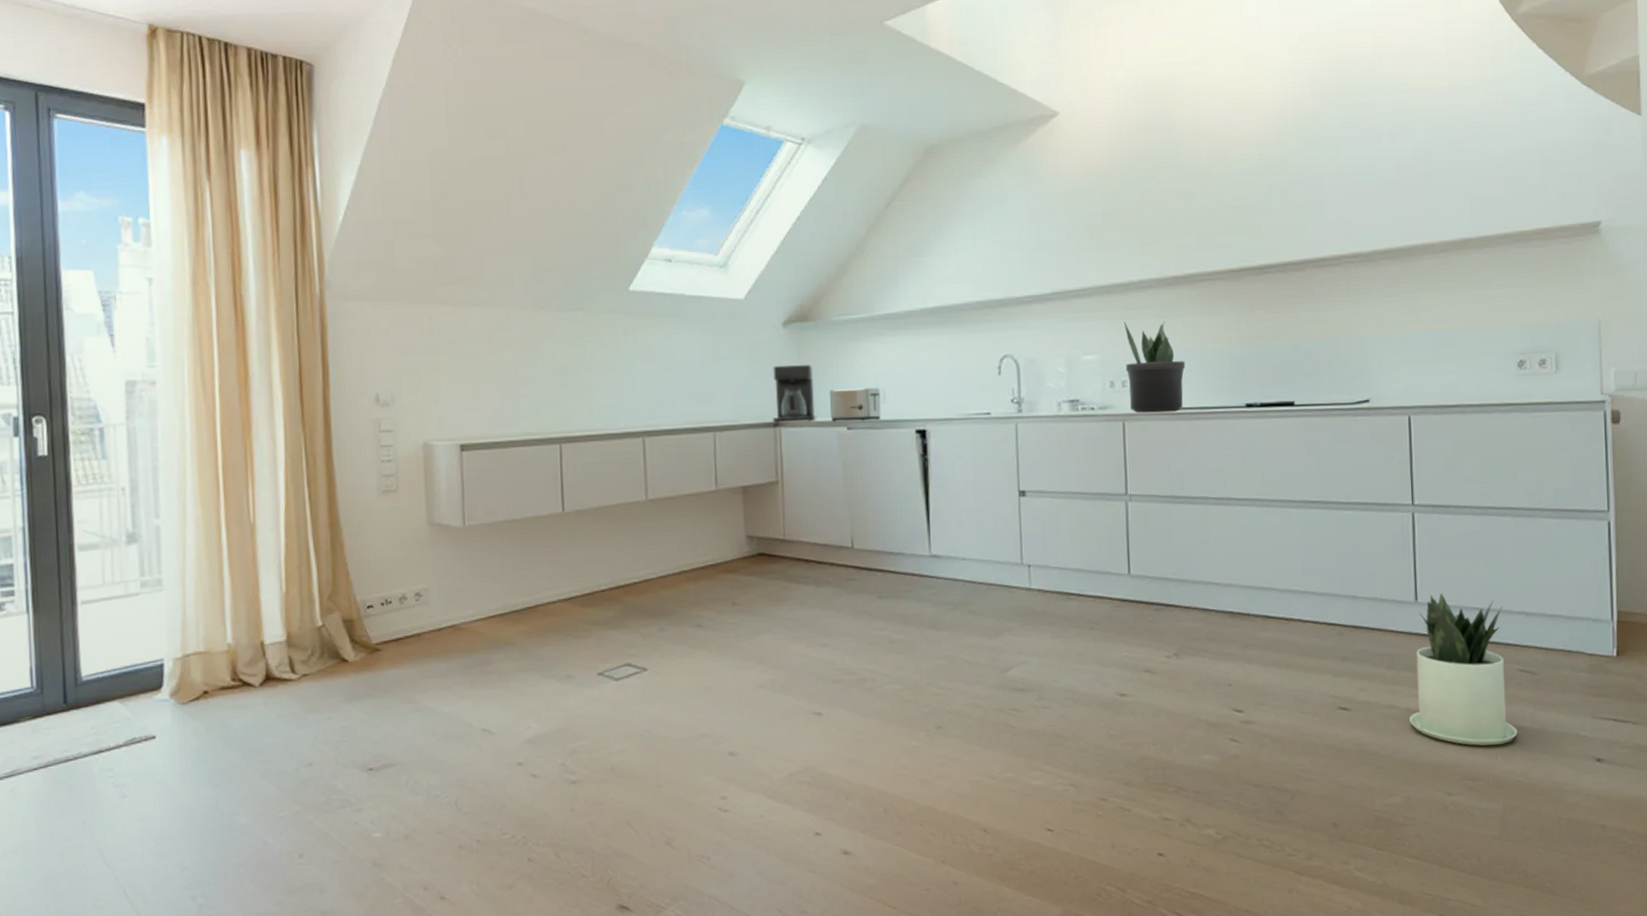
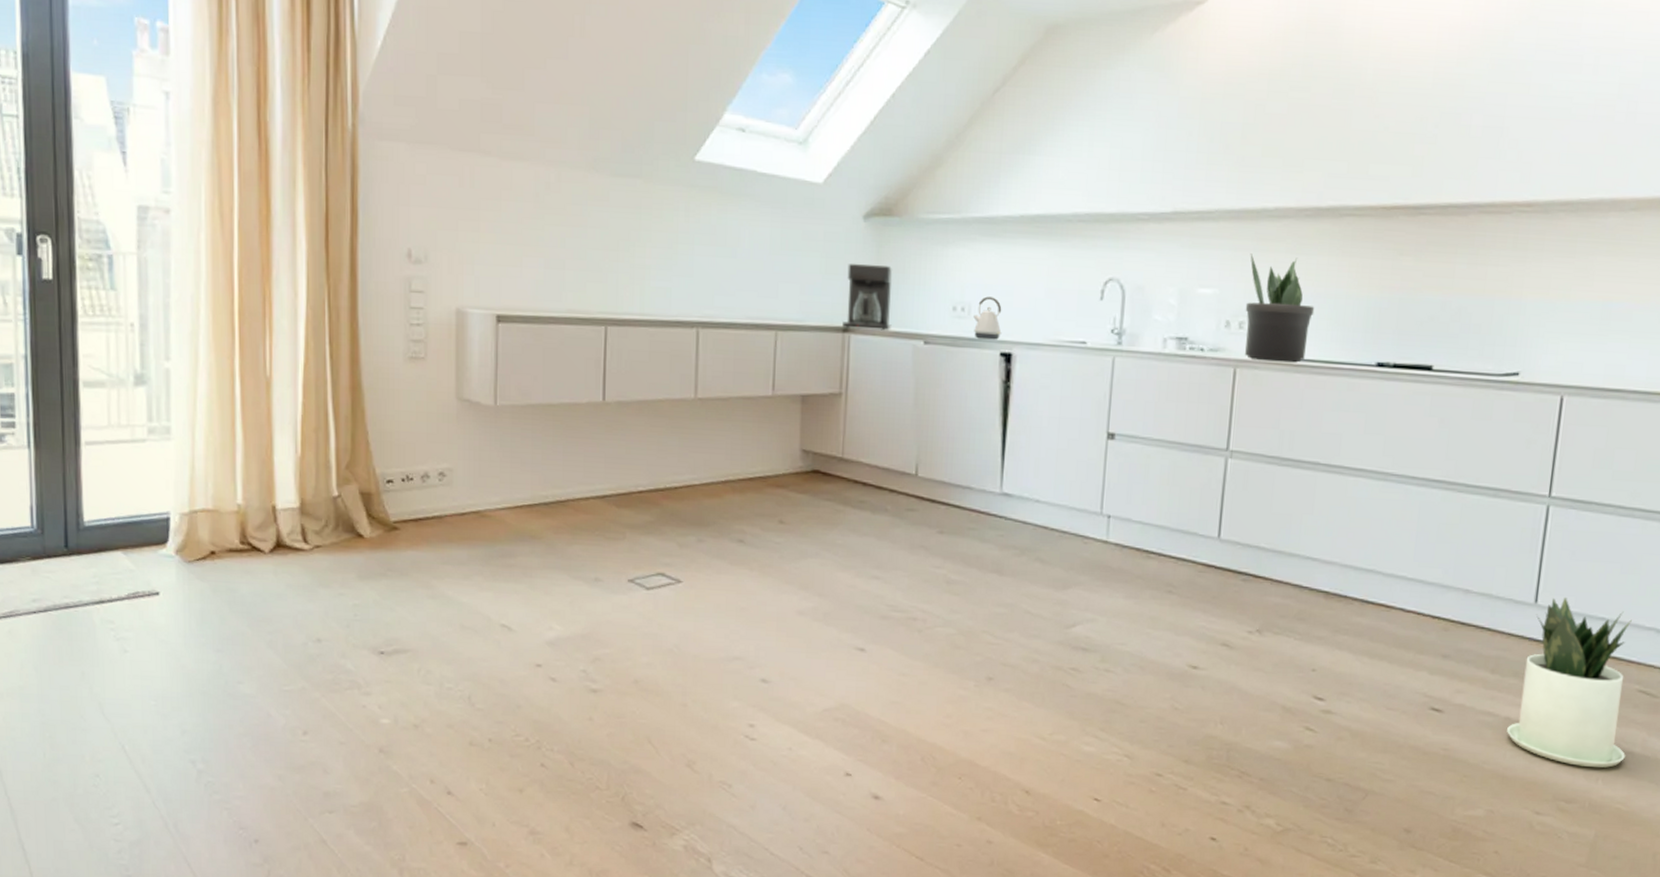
toaster: present [829,388,881,422] -> none [906,297,965,337]
kettle: none [889,382,915,420] -> present [973,296,1002,340]

